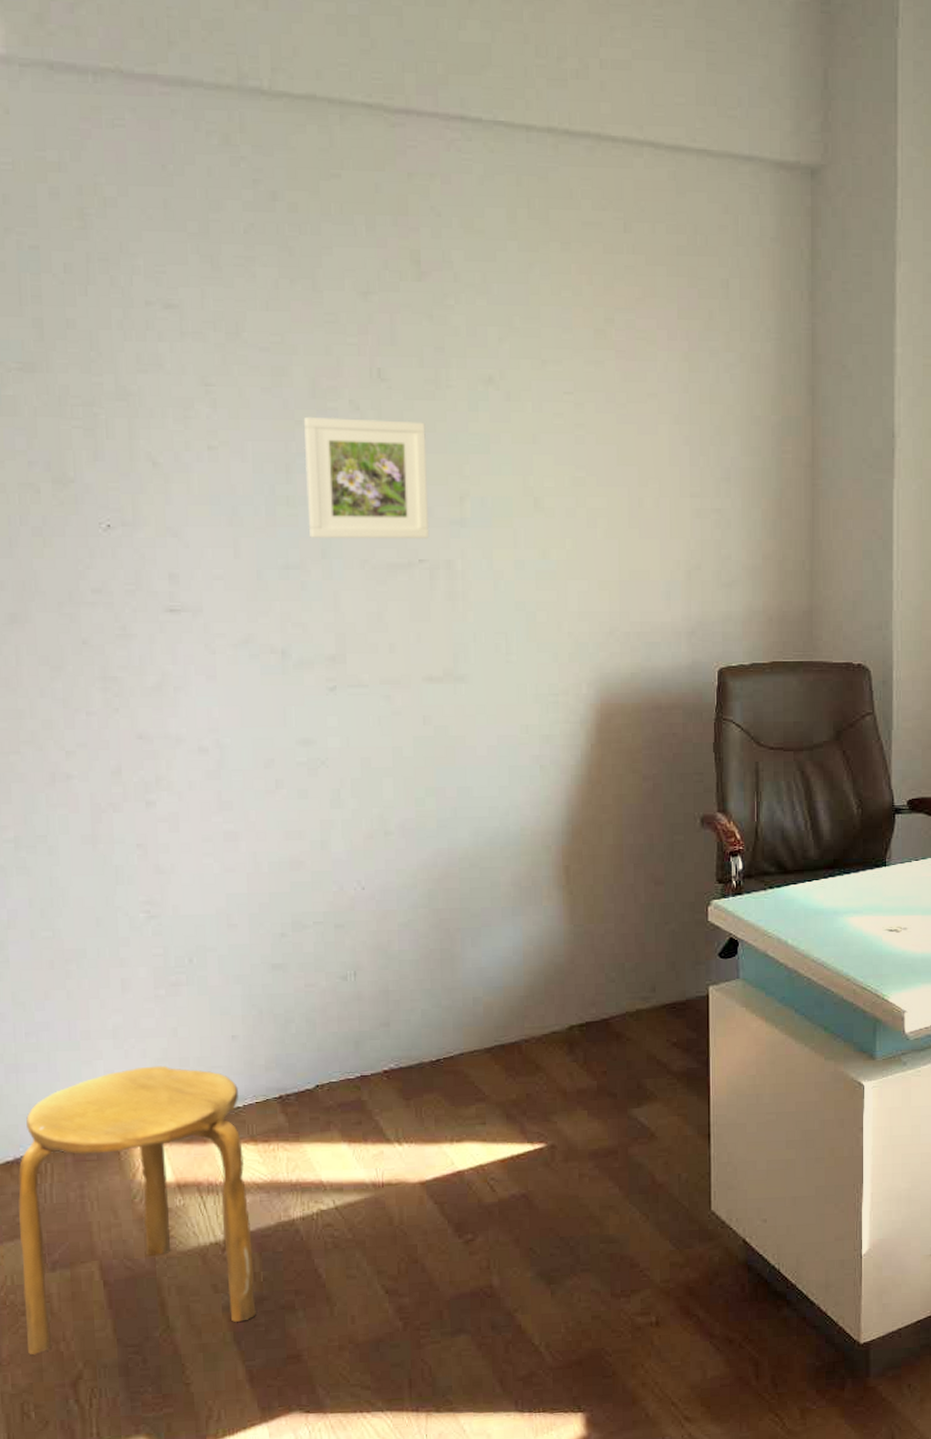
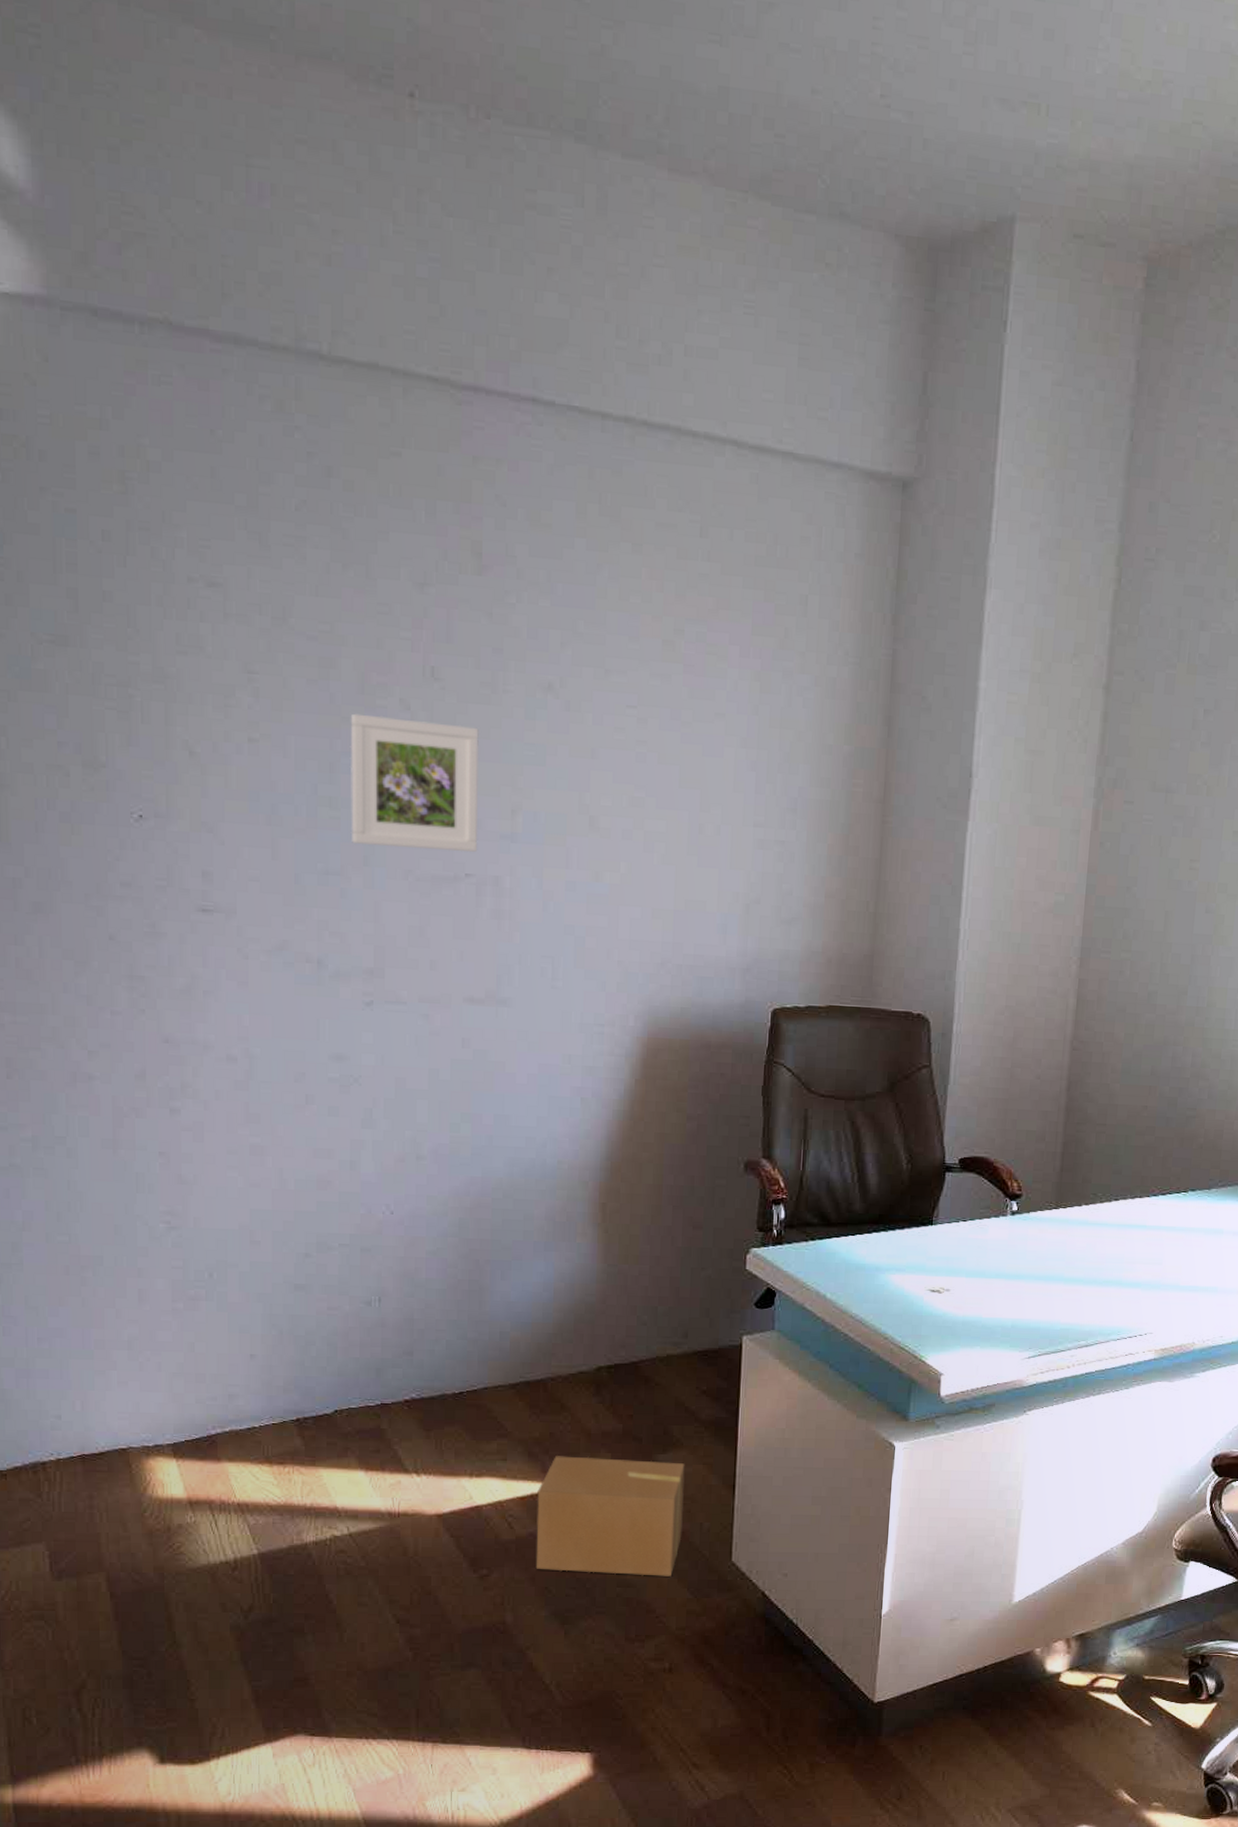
stool: present [18,1065,256,1354] -> none [26,1380,264,1661]
cardboard box: none [517,1115,661,1231] -> present [535,1456,685,1577]

